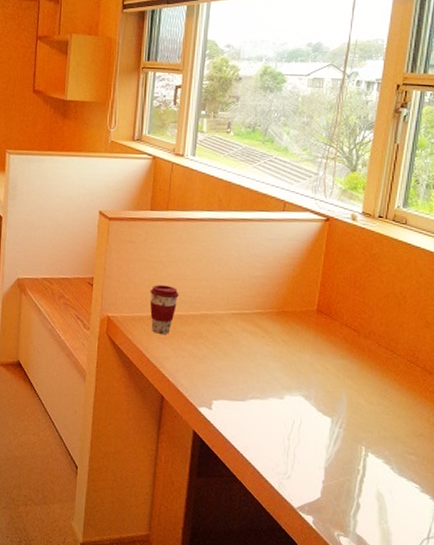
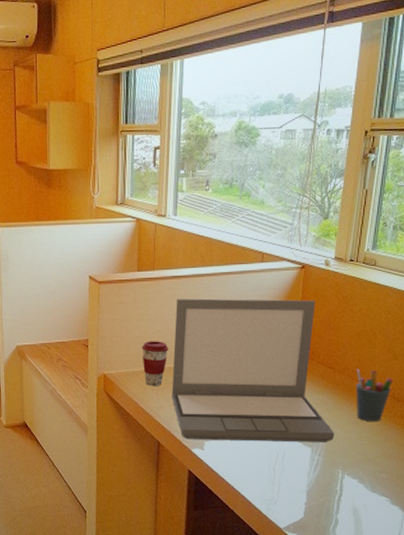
laptop: none [179,243,359,414] -> present [171,298,335,442]
pen holder: none [382,334,425,396] -> present [356,368,394,422]

